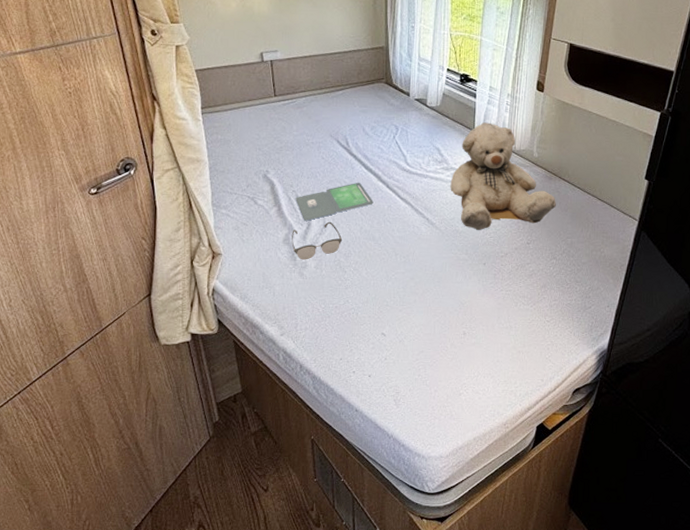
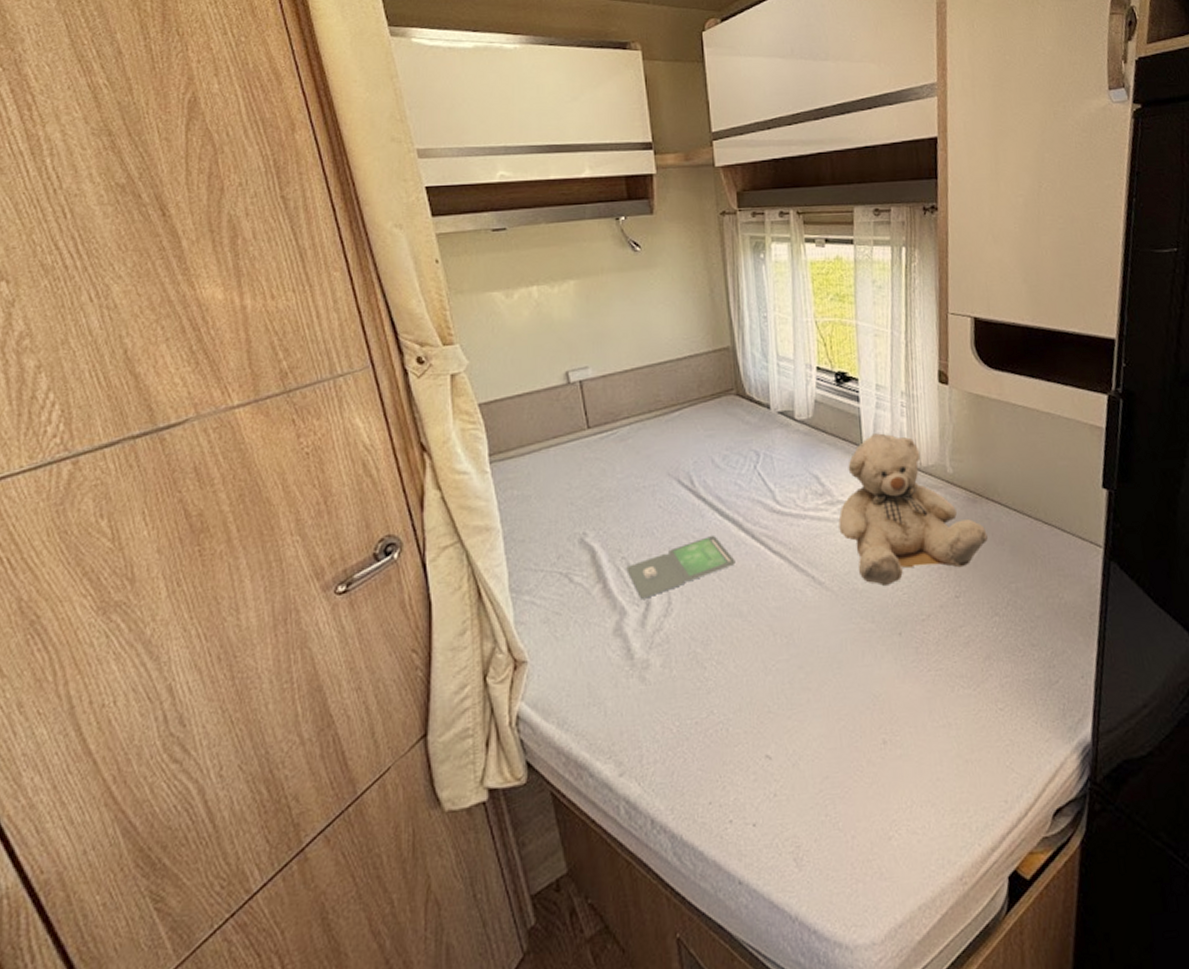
eyeglasses: present [291,221,343,260] -> none [625,596,697,658]

